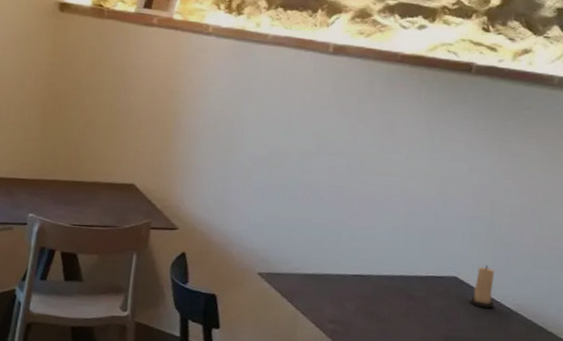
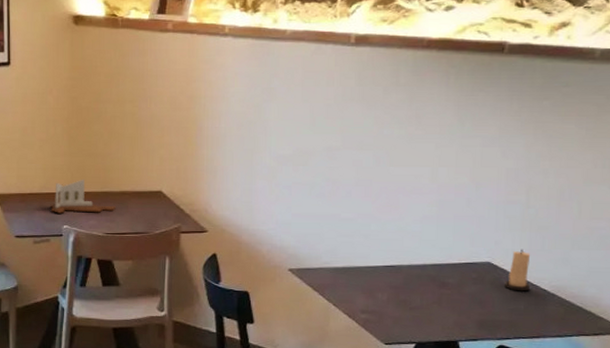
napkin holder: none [17,166,85,203] -> present [50,179,116,214]

